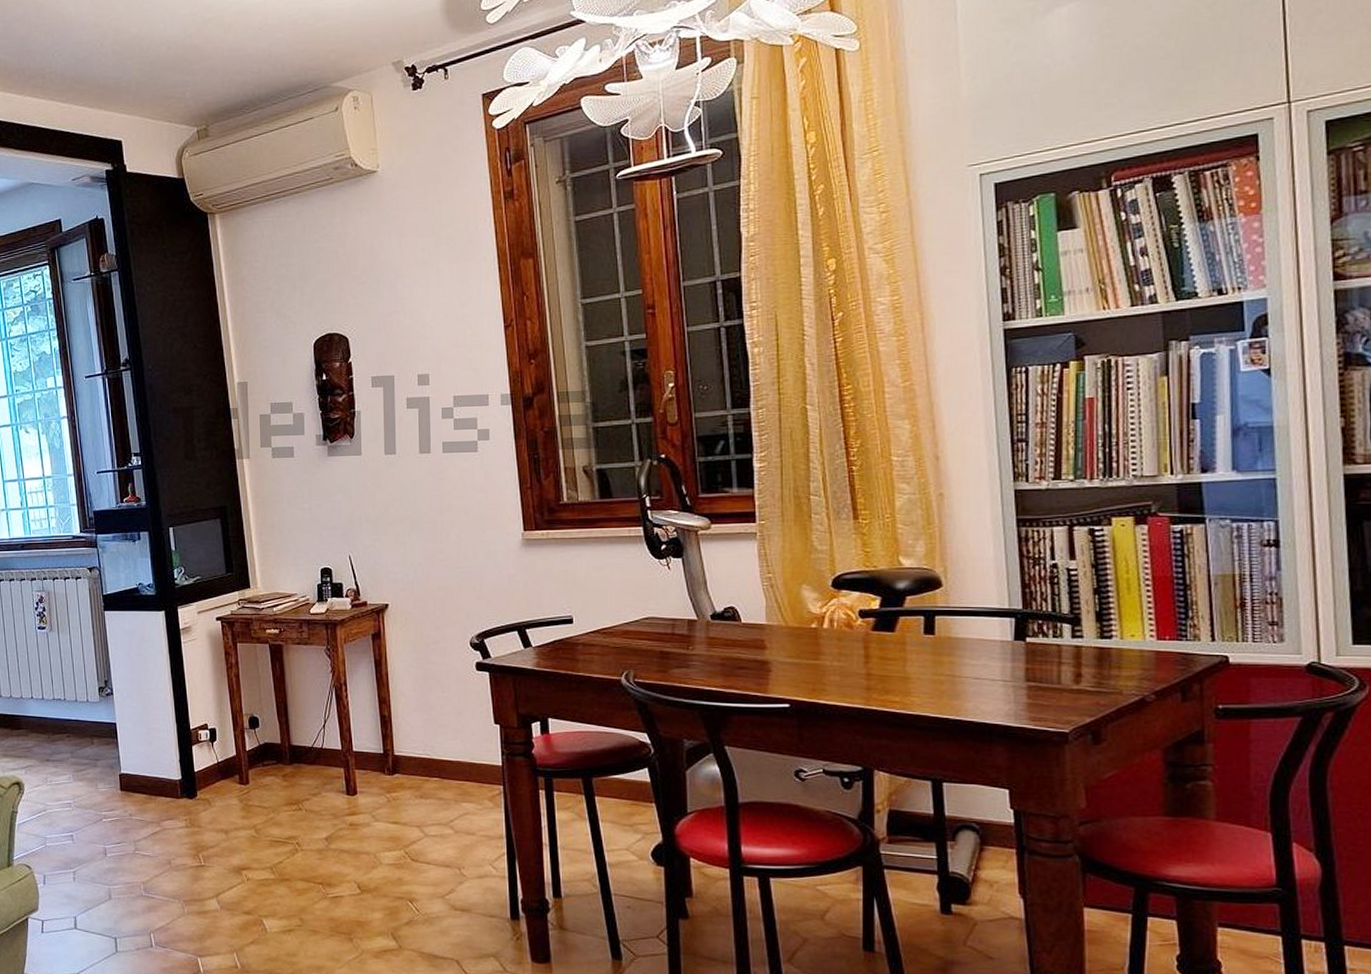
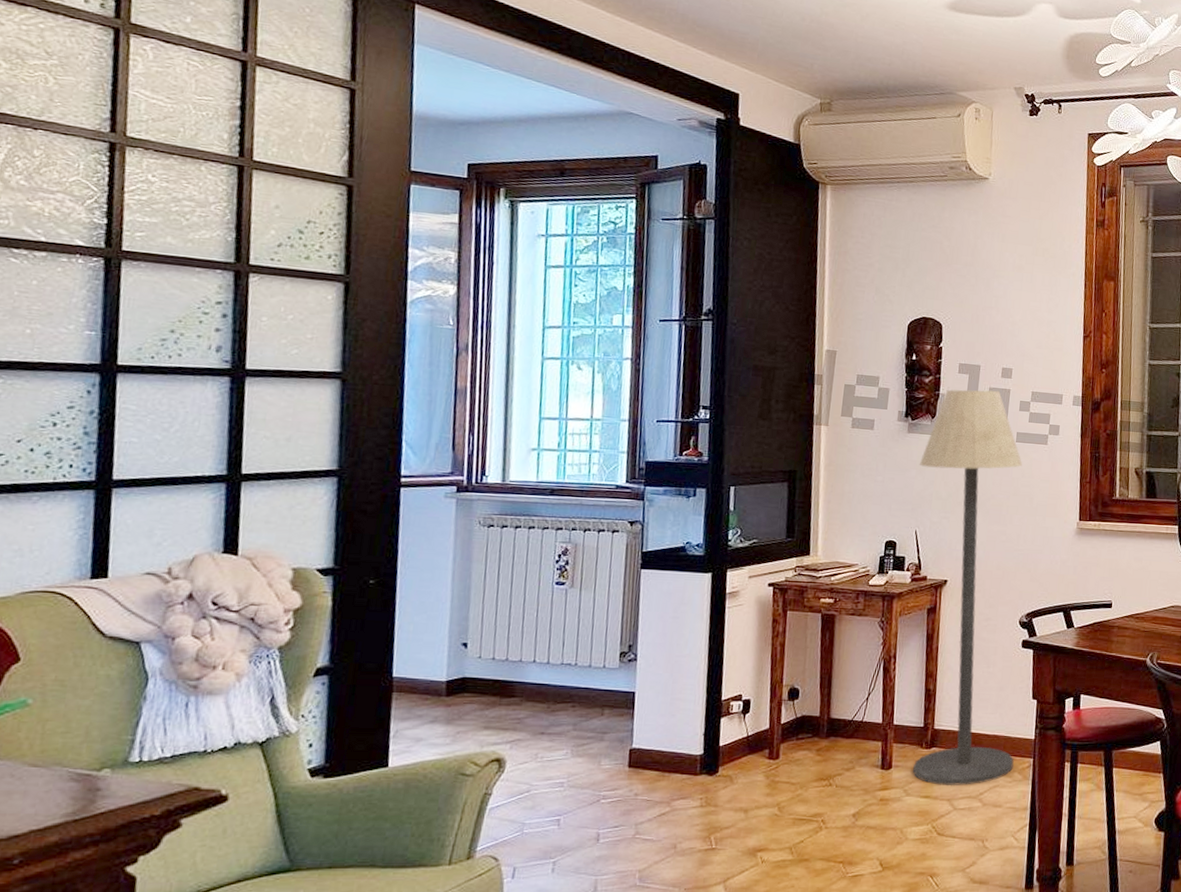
floor lamp: none [343,400,482,813] -> present [913,389,1023,787]

